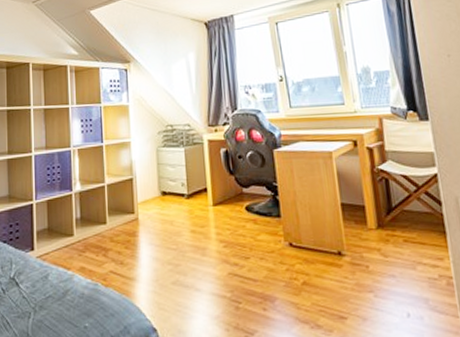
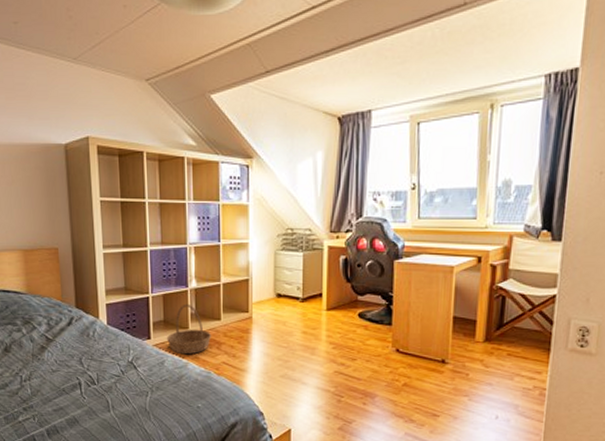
basket: none [51,208,98,266] -> present [167,303,212,355]

